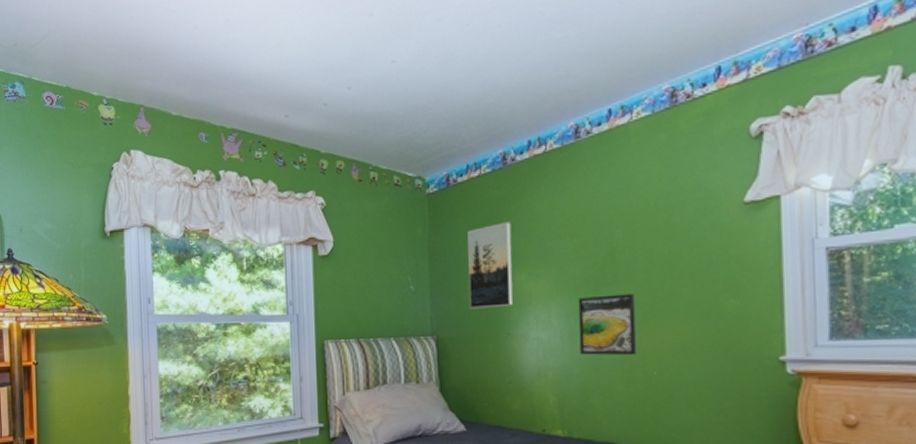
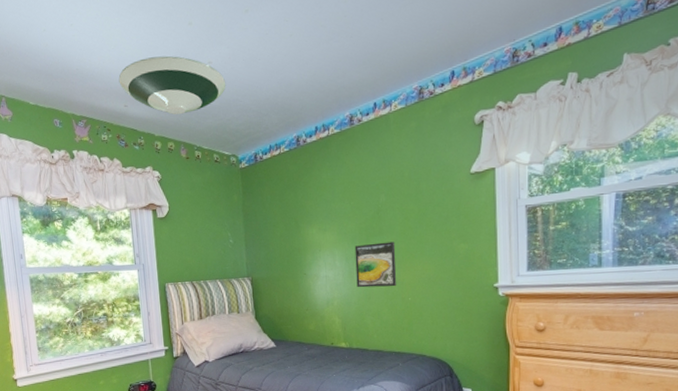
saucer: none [279,54,413,127] -> present [118,55,226,115]
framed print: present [468,222,514,309] -> none [272,189,308,256]

